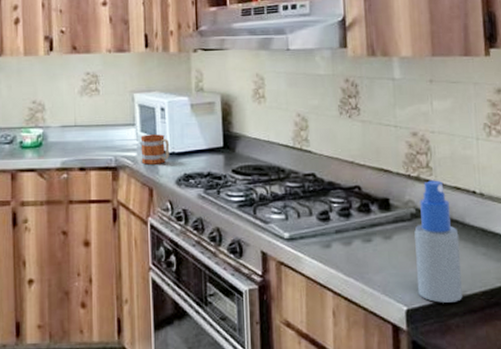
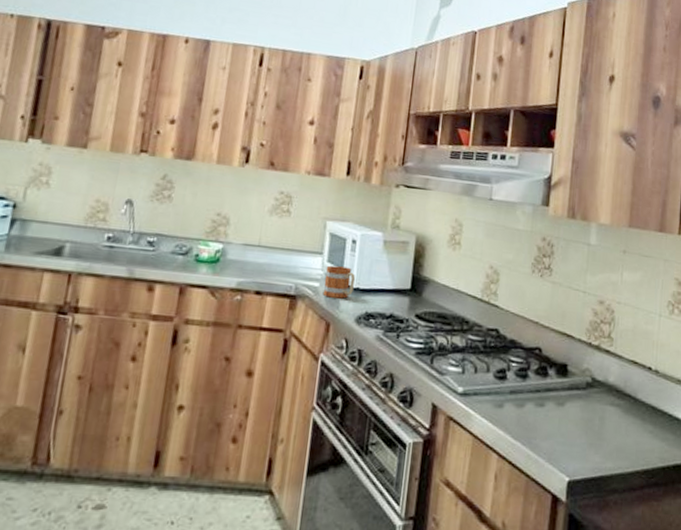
spray bottle: present [414,180,463,303] -> none [581,351,630,478]

